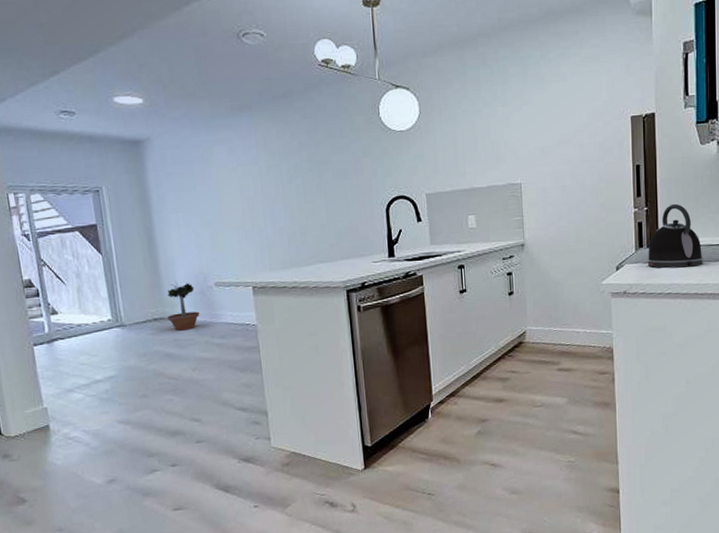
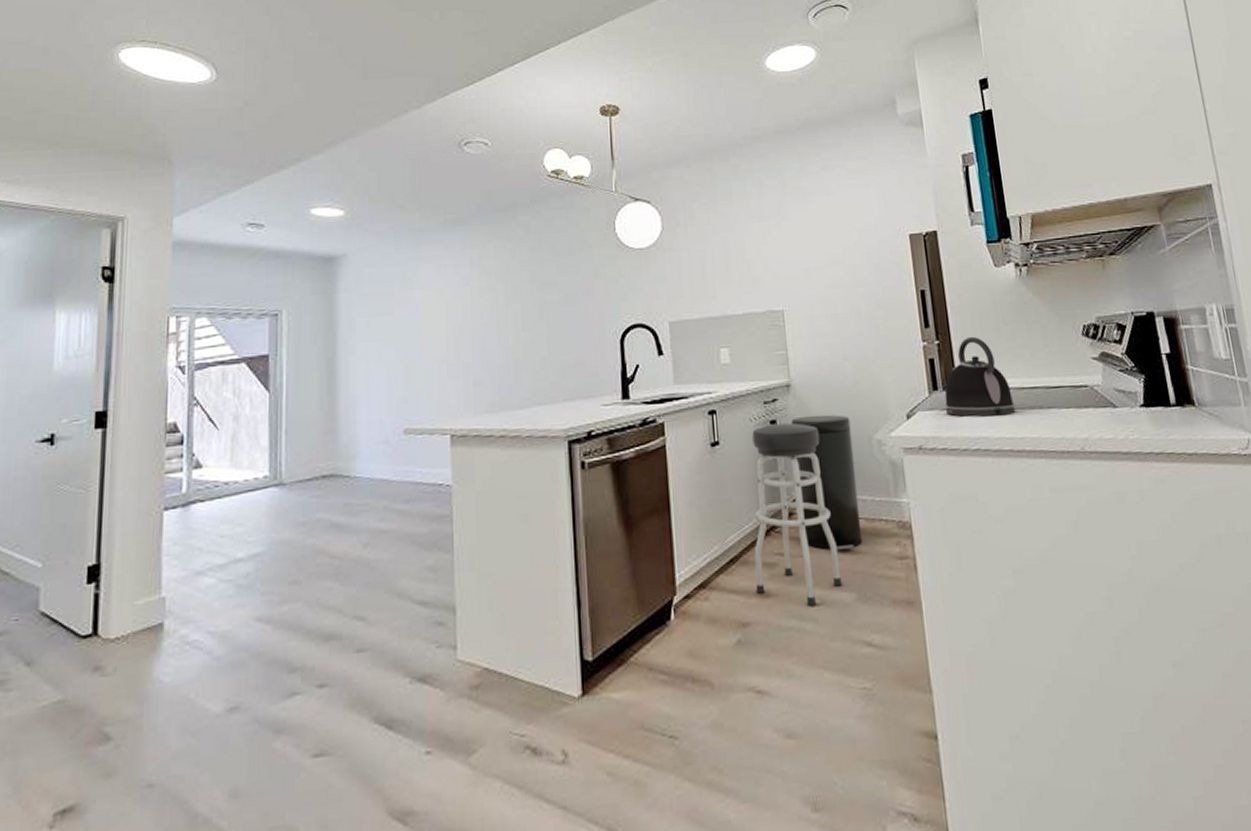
potted tree: present [167,281,200,331] -> none [340,427,381,492]
bar stool: none [492,274,557,407] -> present [752,423,842,606]
pedal bin: none [524,267,575,369] -> present [791,414,863,550]

